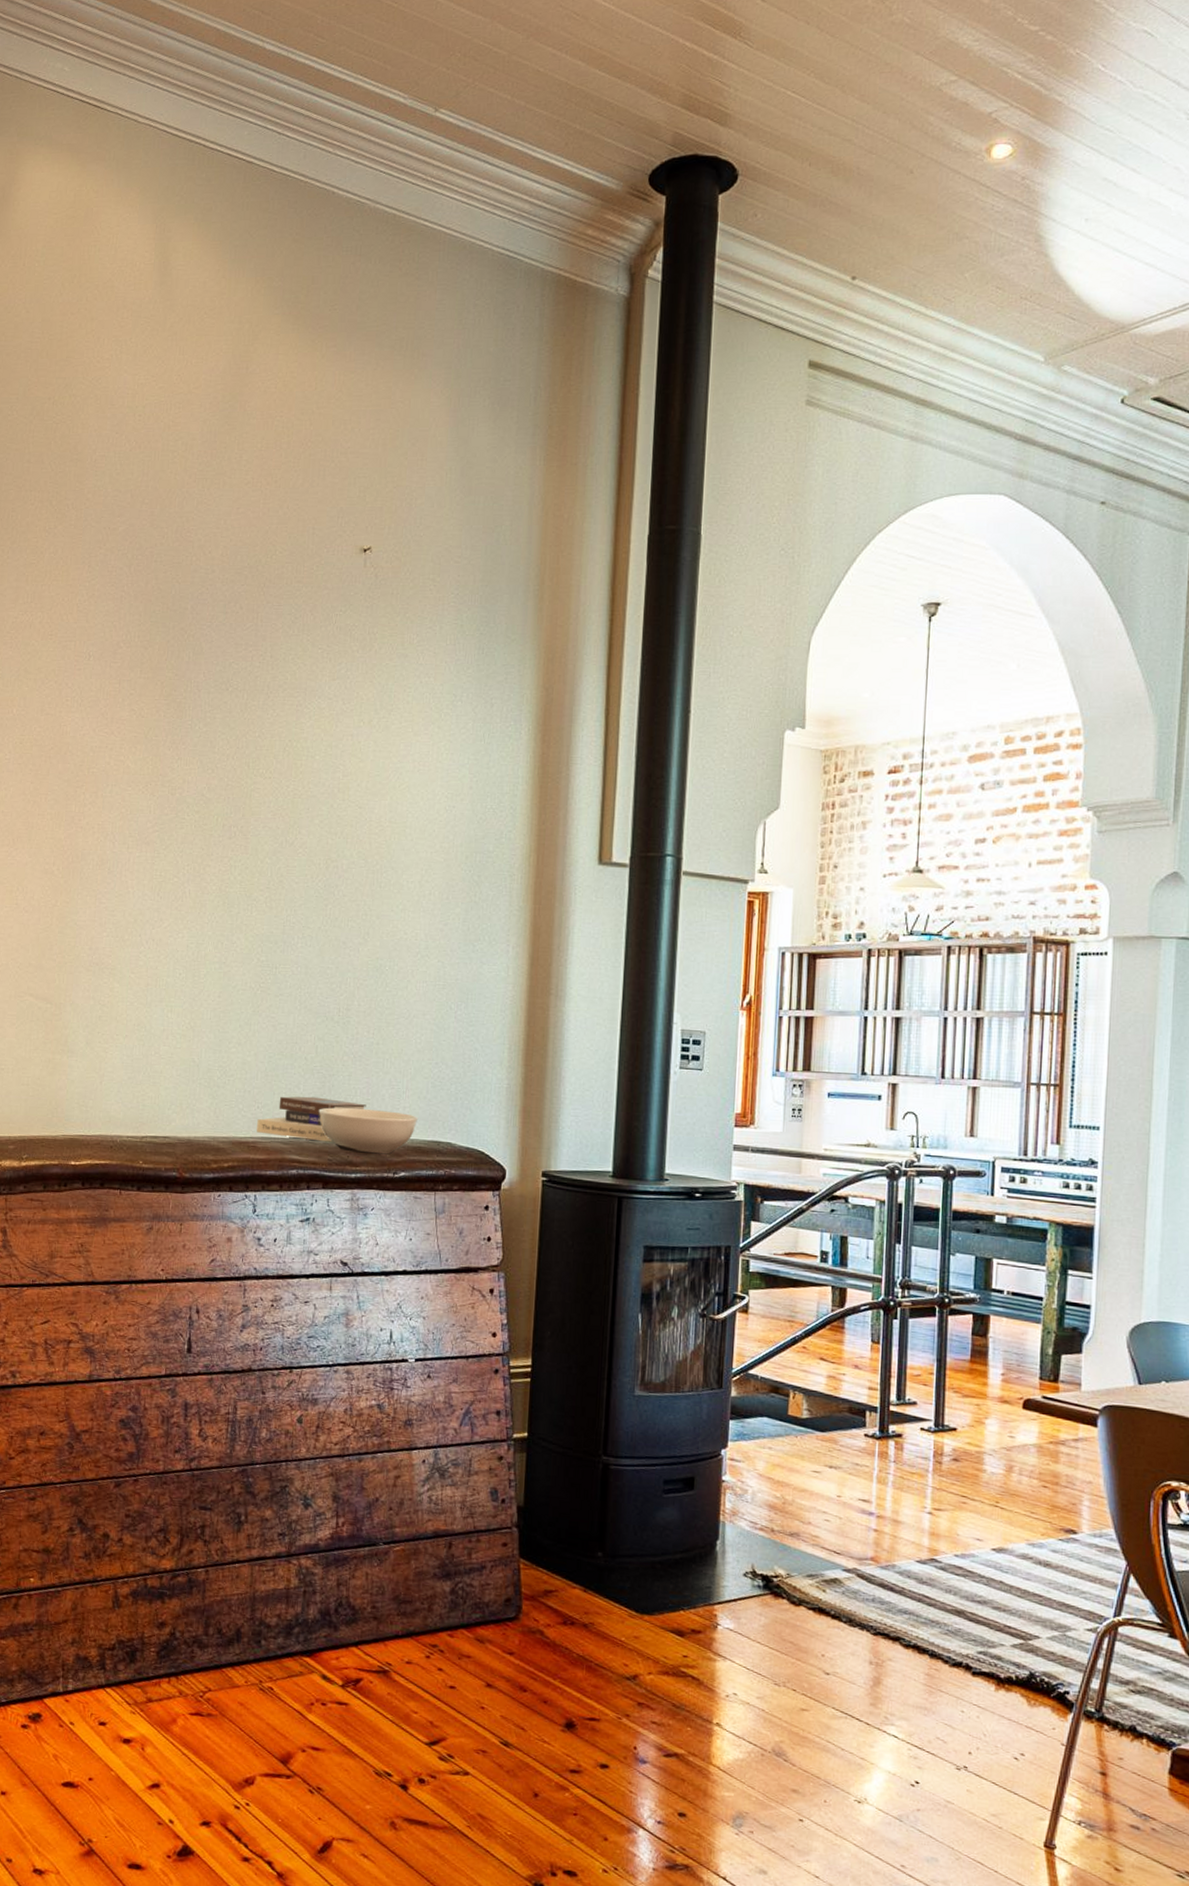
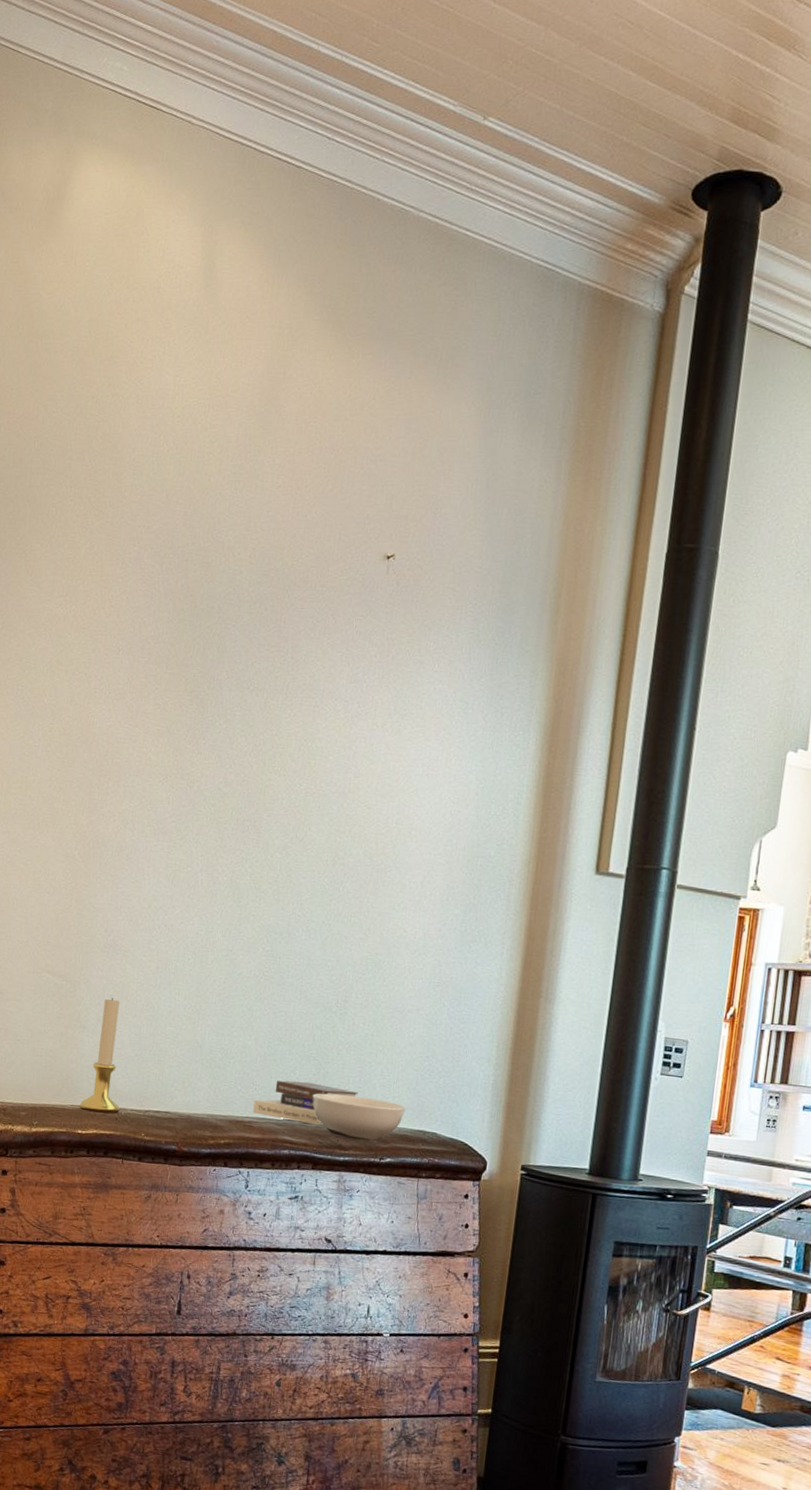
candle holder: none [72,1019,115,1143] -> present [80,998,120,1115]

